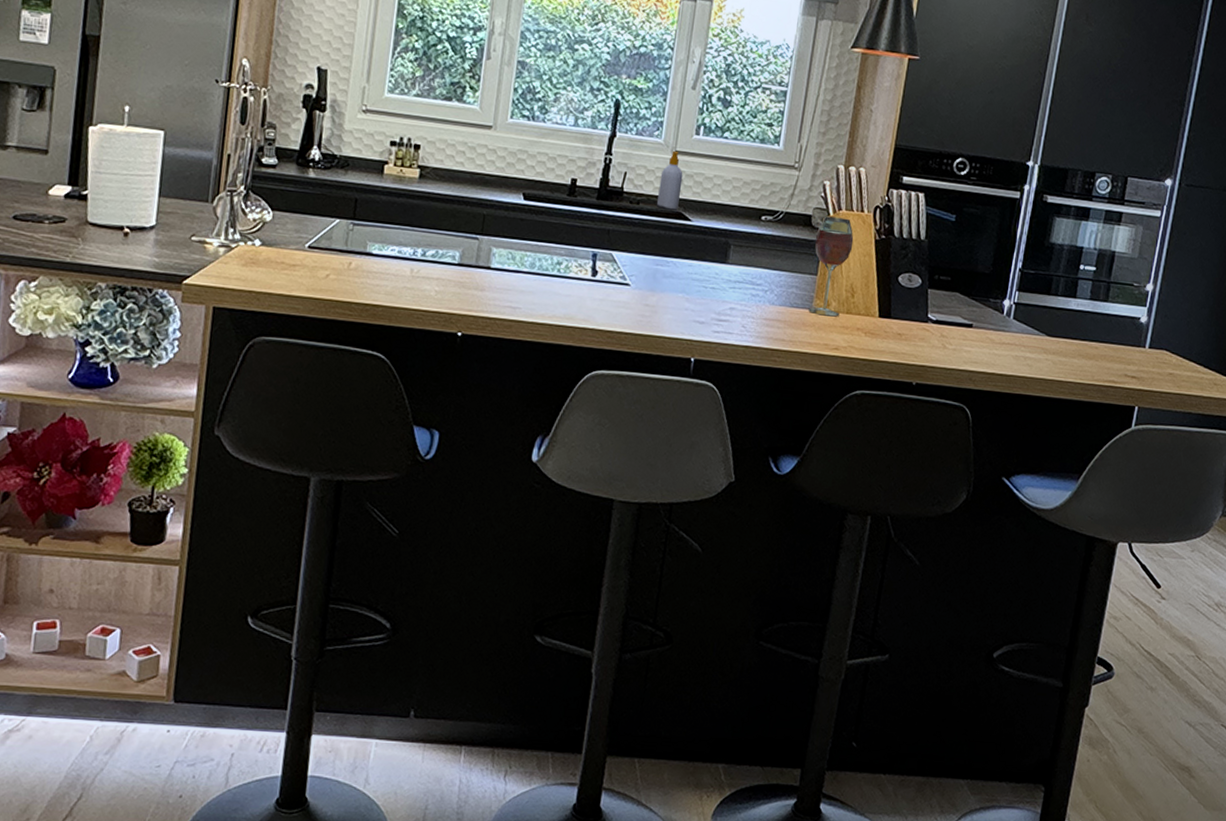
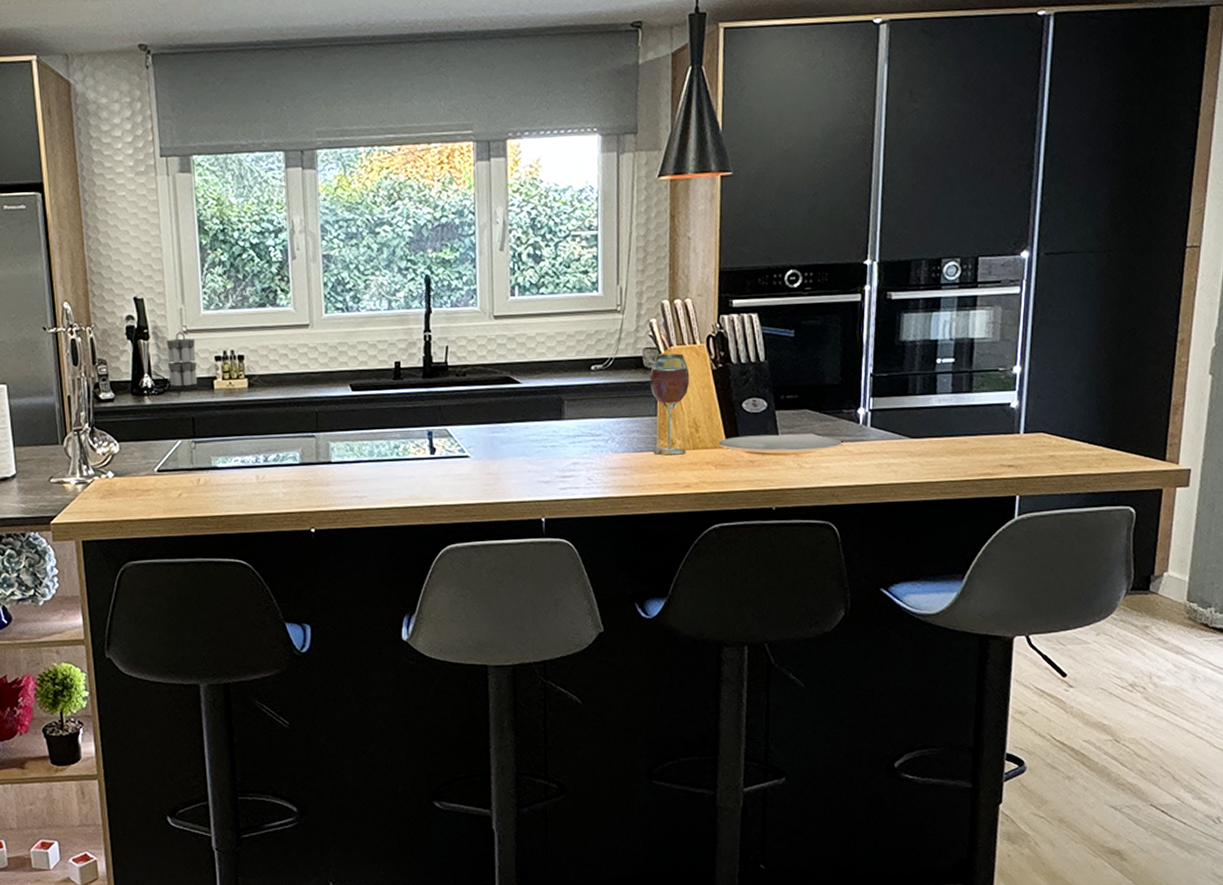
spice rack: none [337,110,373,171] -> present [166,332,199,391]
soap bottle: present [656,150,683,212] -> none [482,316,506,377]
plate: none [870,308,985,336] -> present [717,434,842,456]

